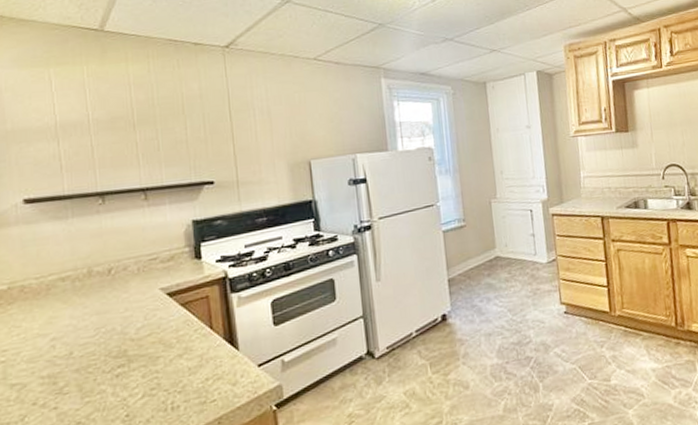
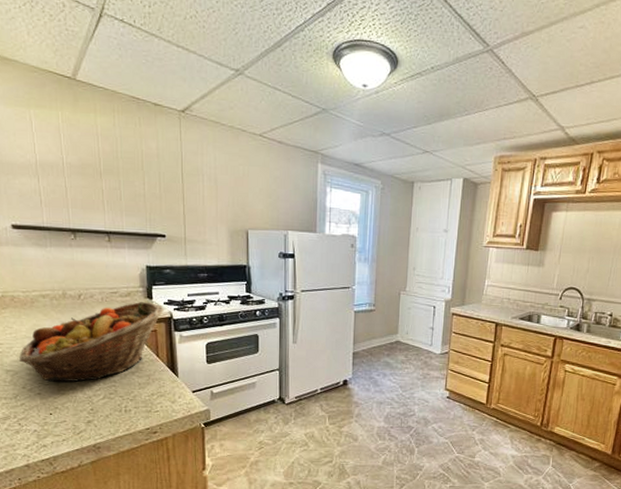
fruit basket: none [28,262,218,390] -> present [18,301,165,382]

